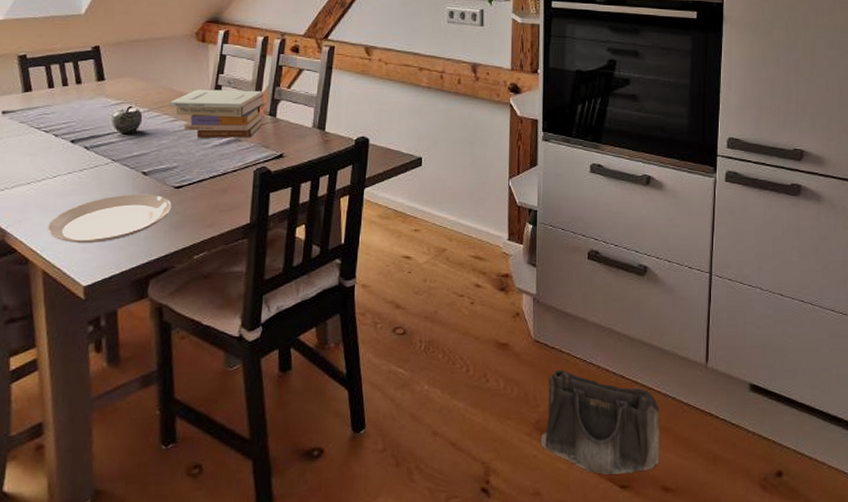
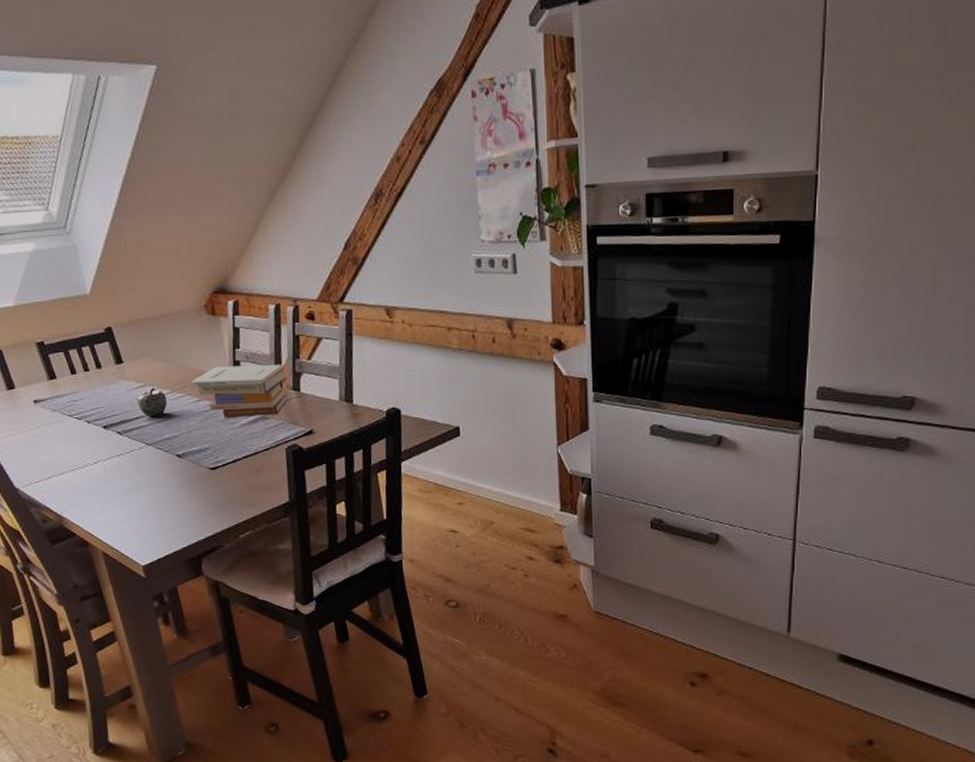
plate: present [47,194,172,243] -> none [98,476,211,526]
saddlebag: present [540,369,659,476] -> none [606,640,735,741]

